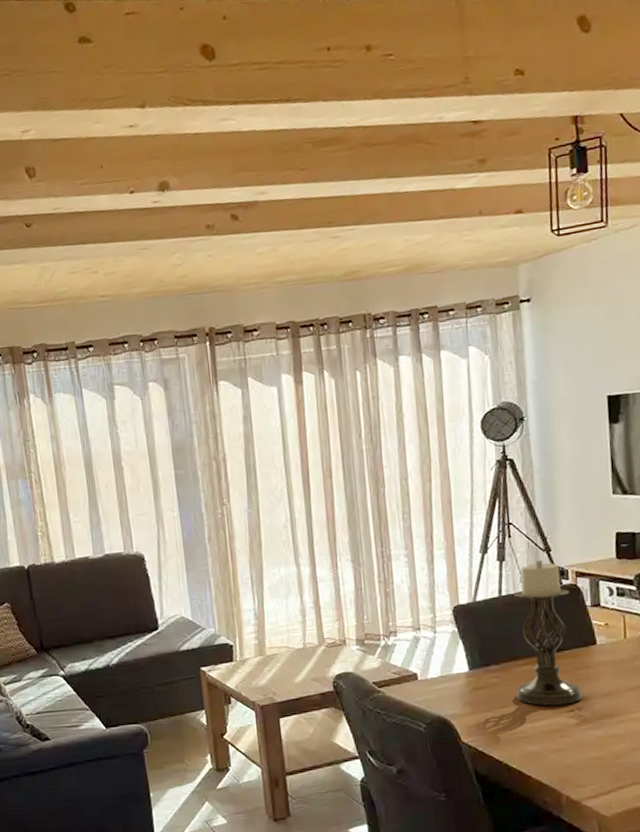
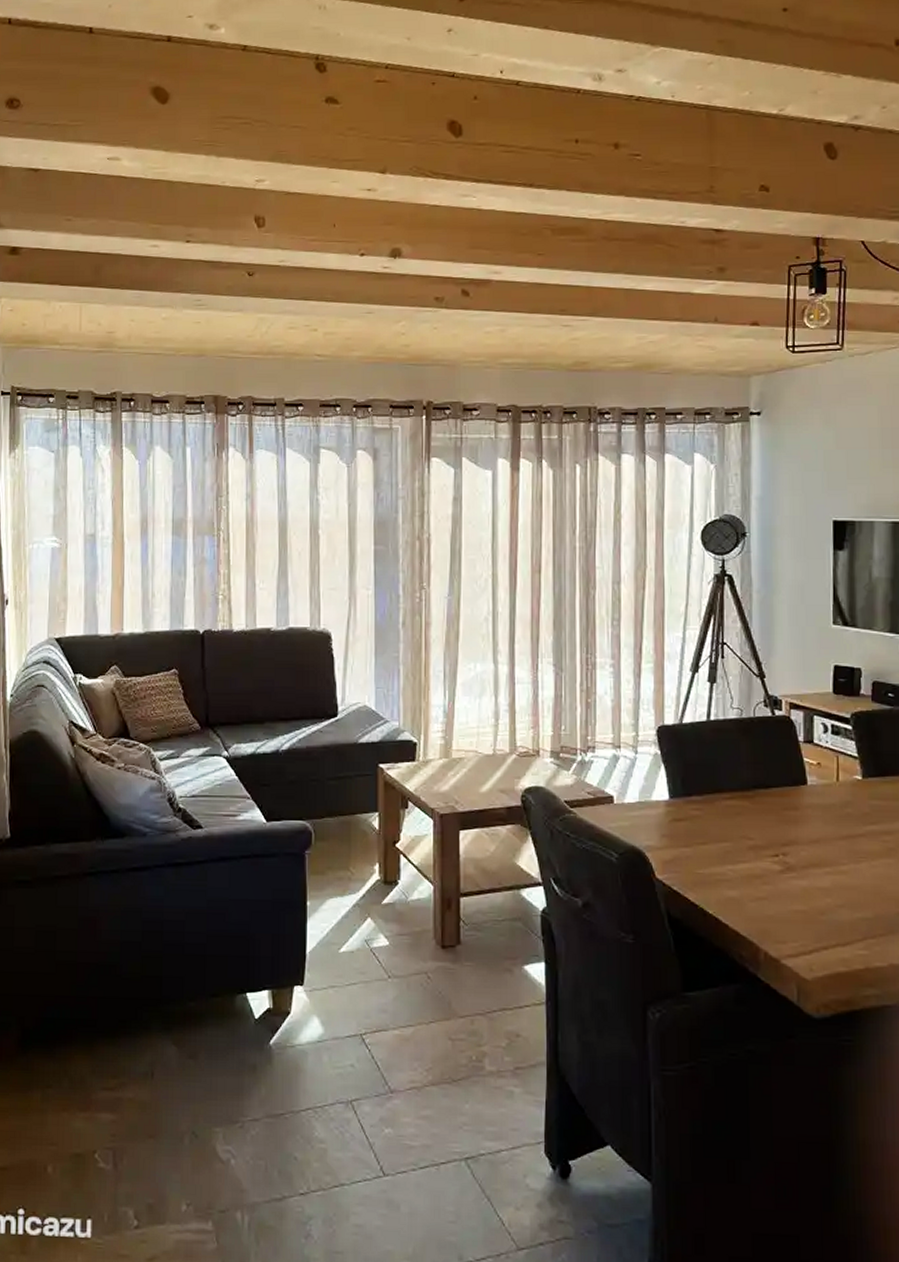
candle holder: present [513,559,583,706] -> none [718,685,789,848]

